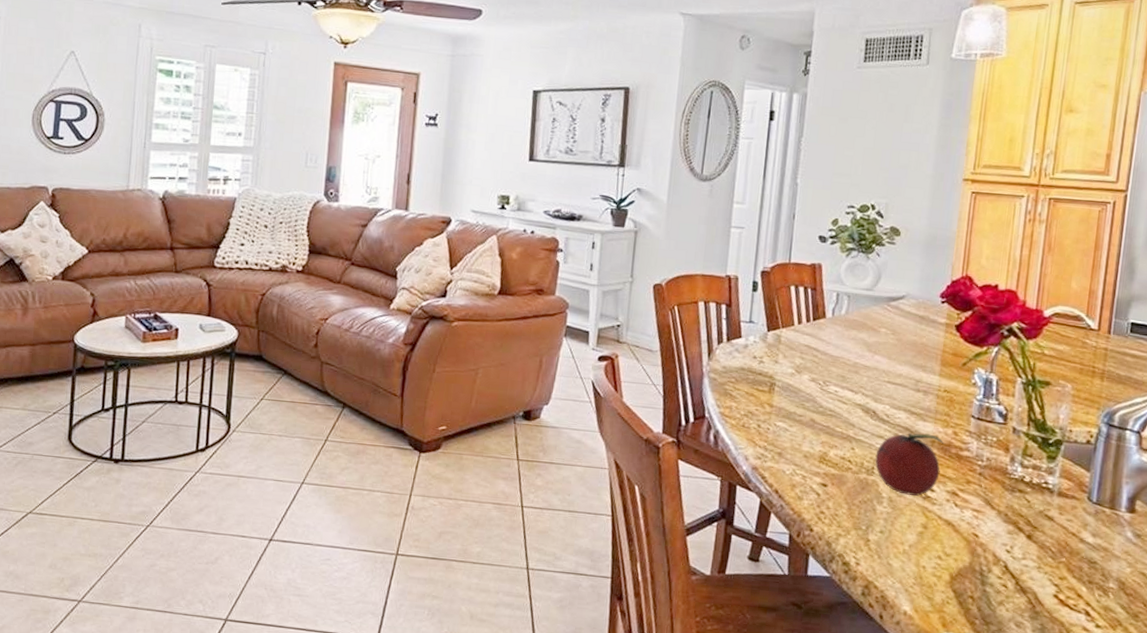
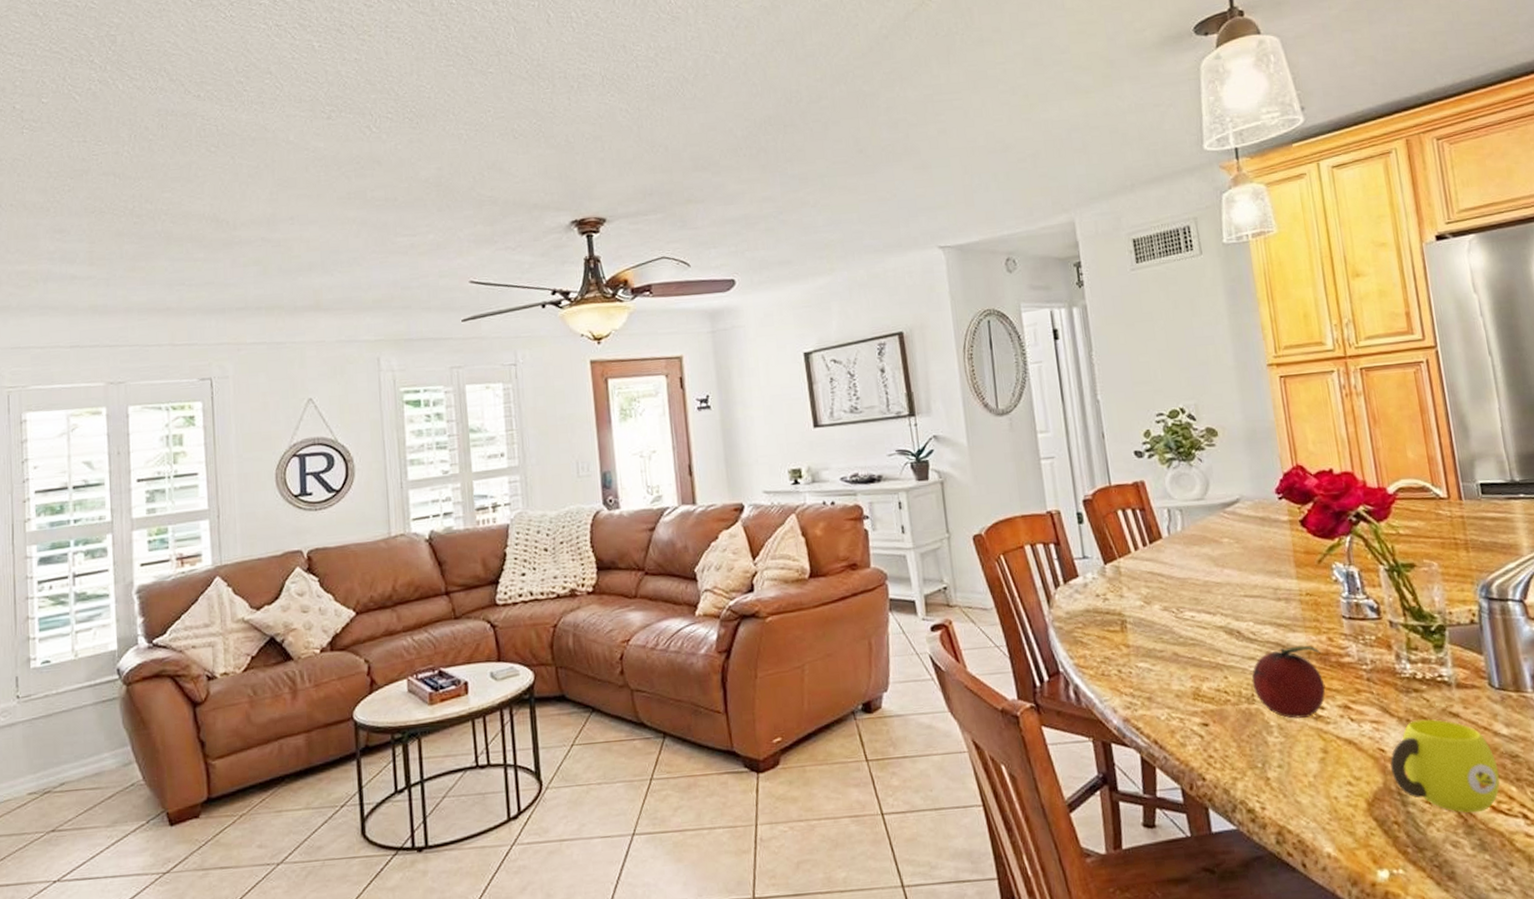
cup: none [979,516,1076,603] -> present [1390,719,1500,813]

